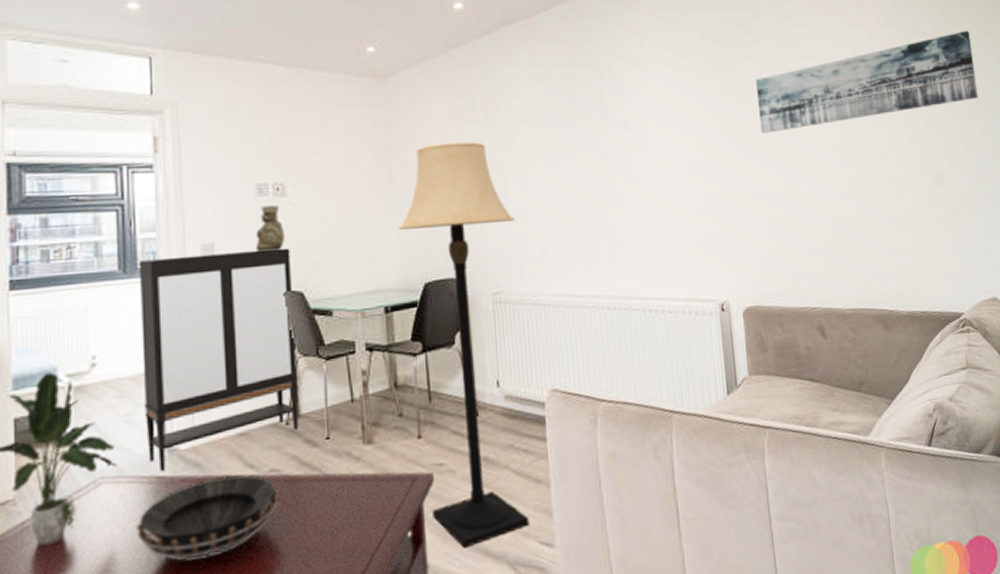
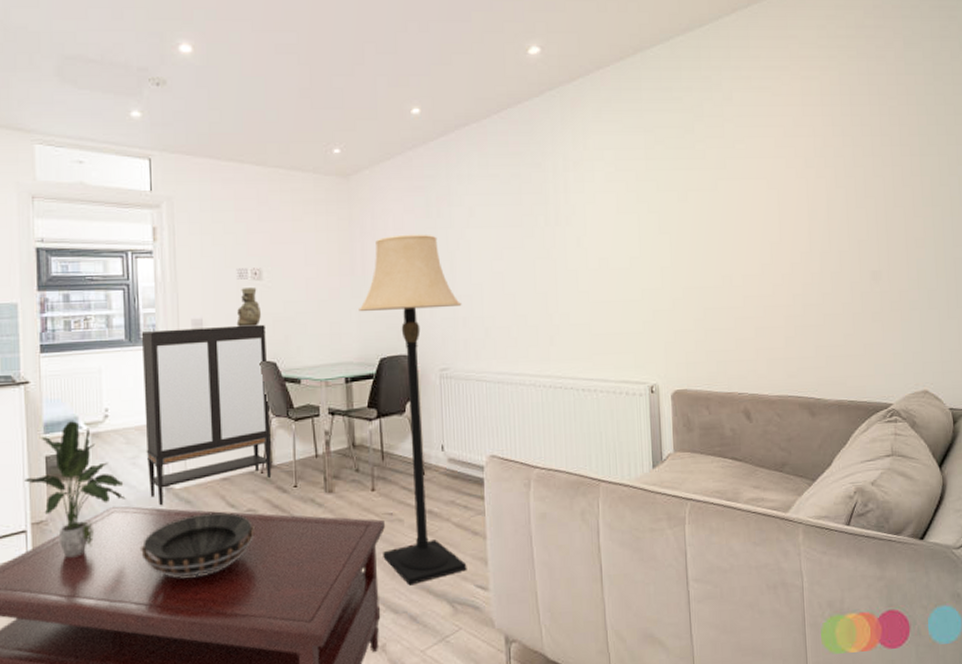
wall art: present [756,30,979,133] -> none [696,130,924,230]

